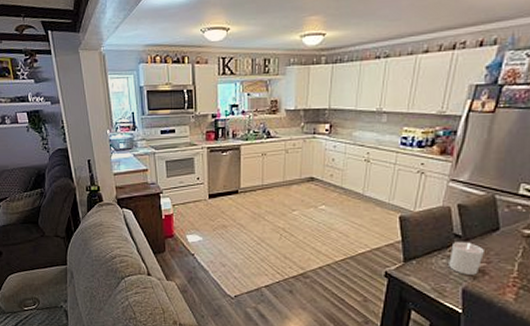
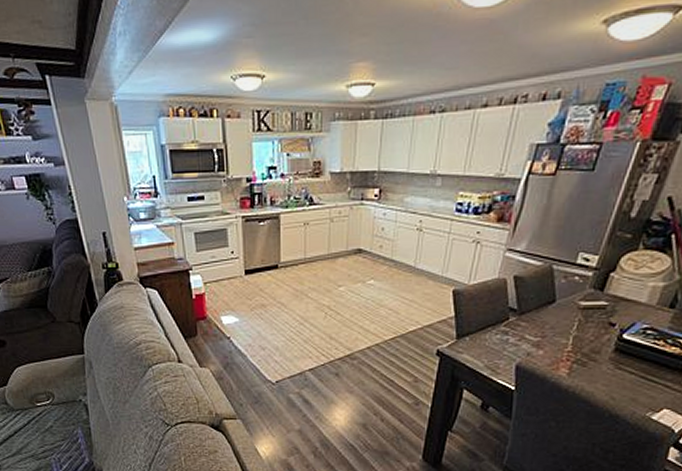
candle: present [449,242,484,275] -> none [503,316,539,350]

